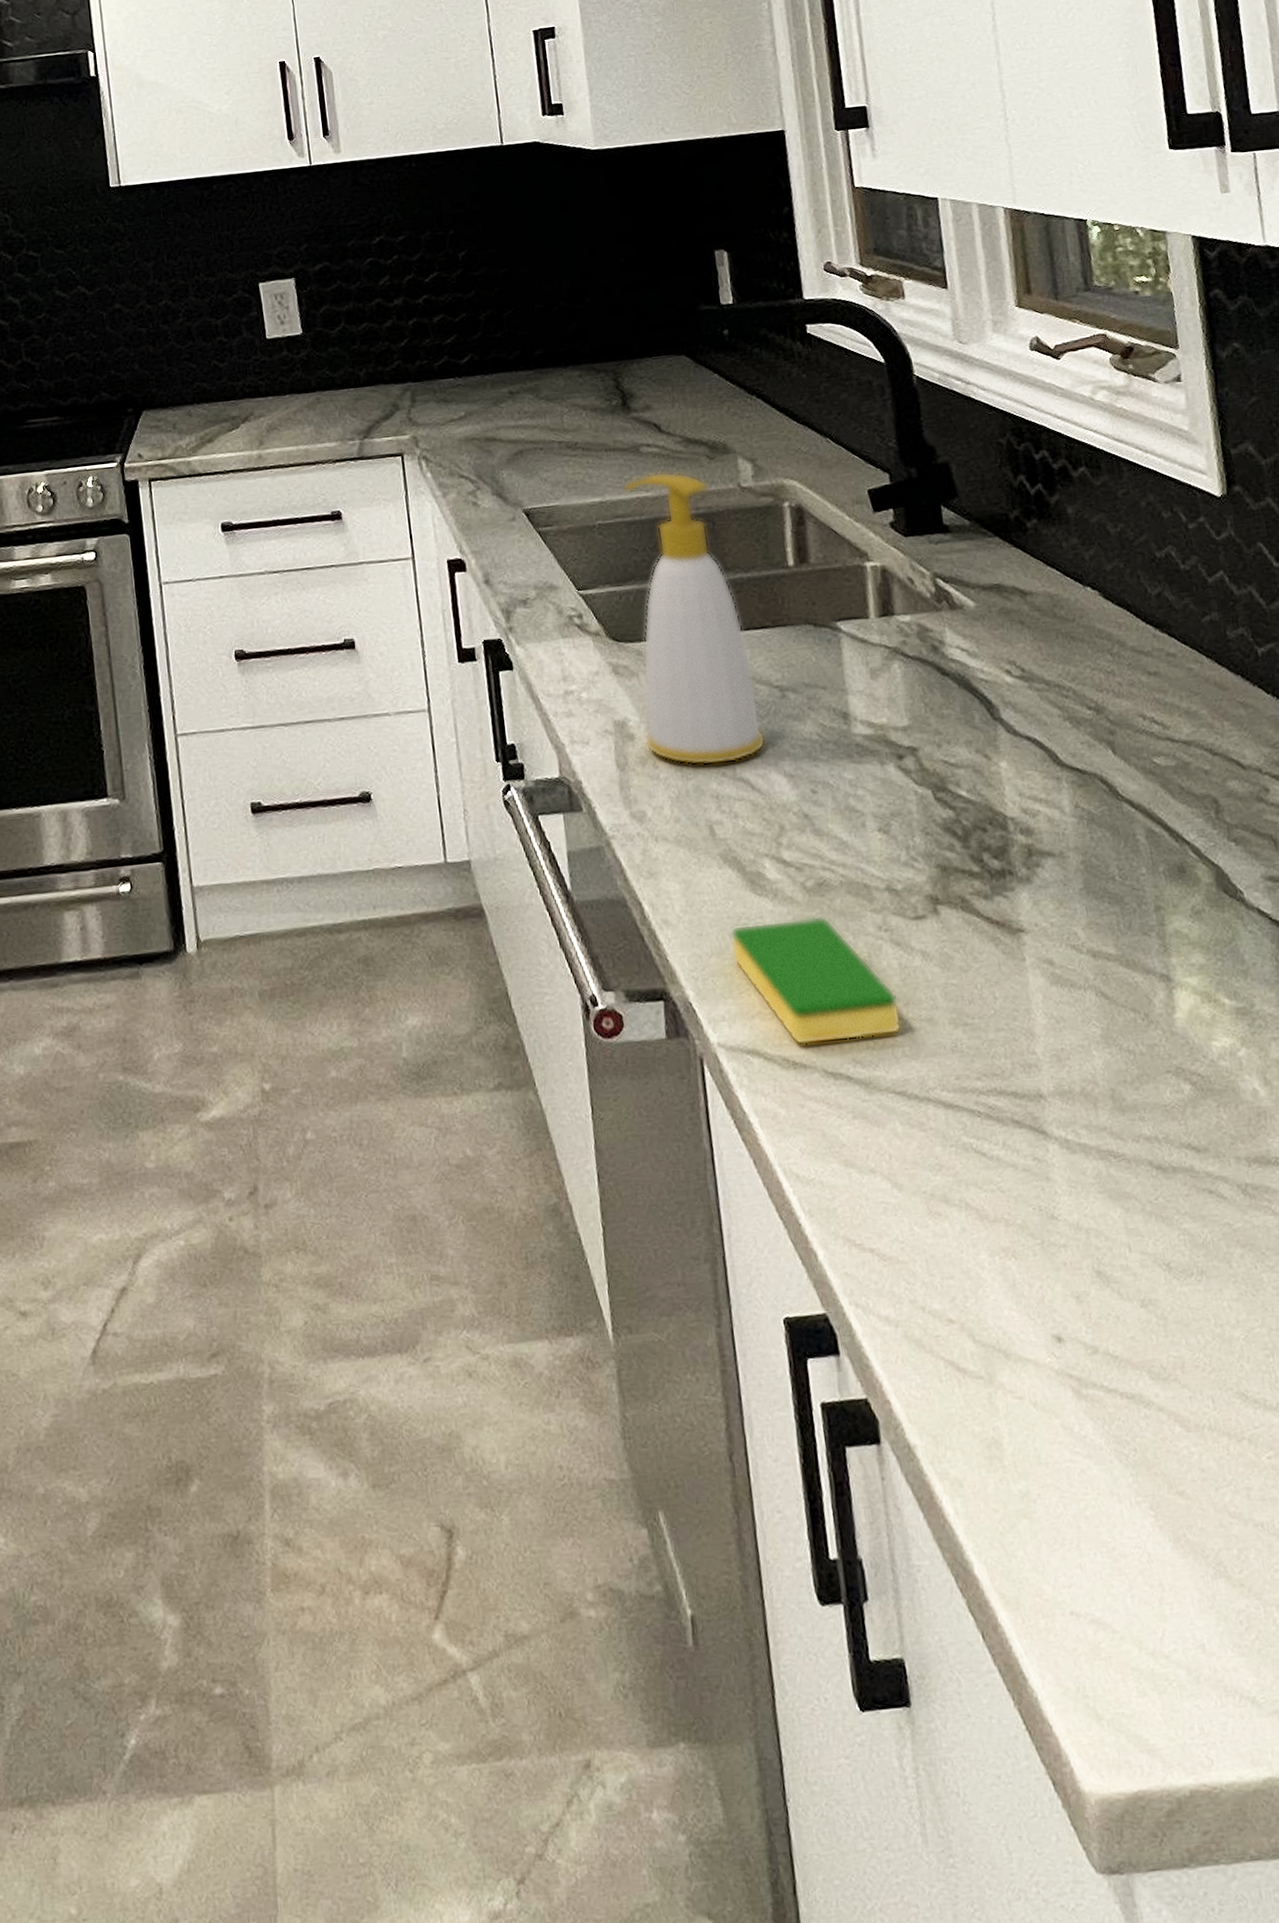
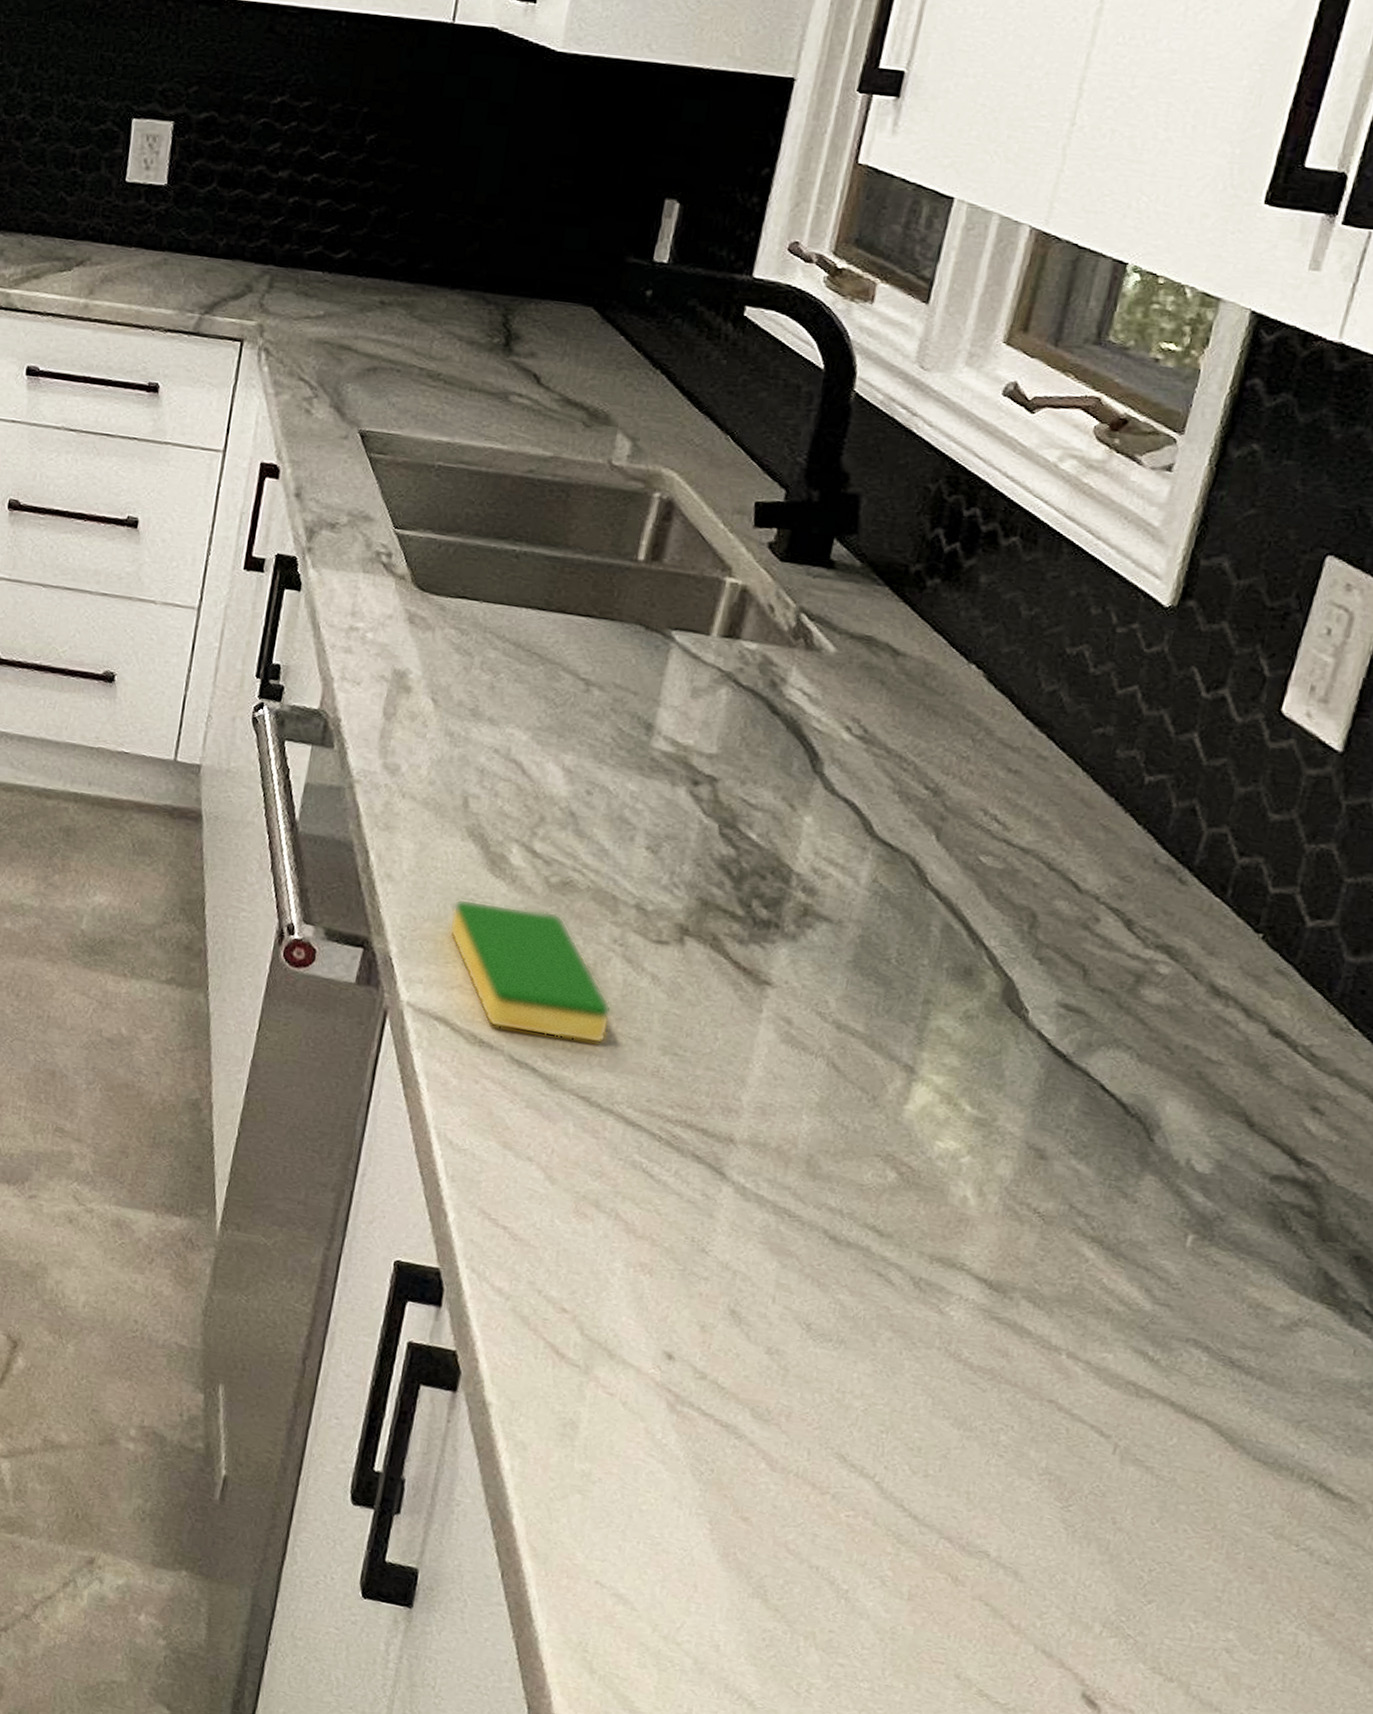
soap bottle: present [623,472,766,766] -> none [420,425,576,743]

